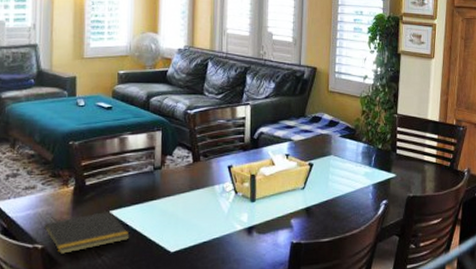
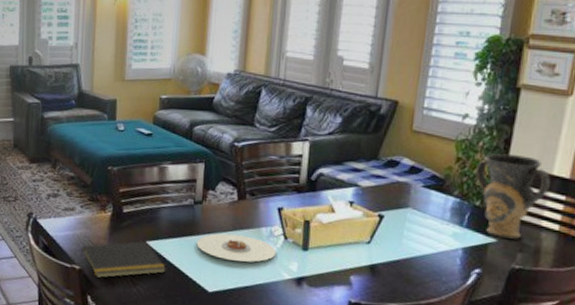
plate: none [157,194,229,219] -> present [196,233,277,262]
vase: none [376,106,428,173] -> present [475,154,552,239]

